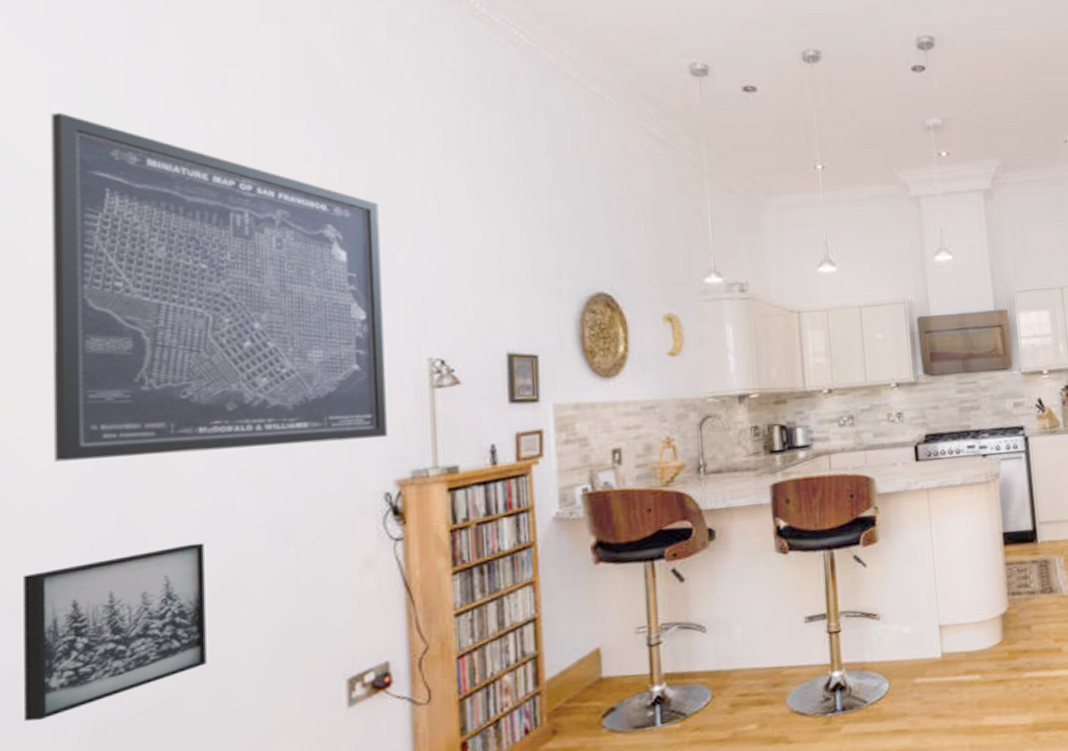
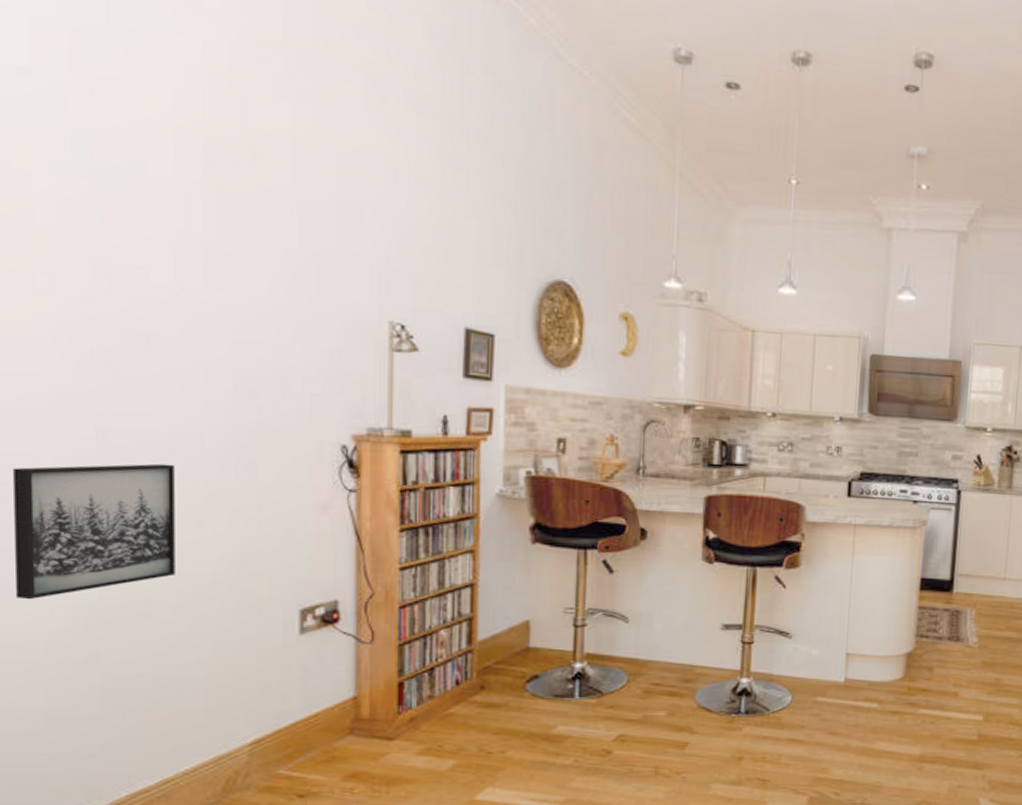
wall art: present [50,113,387,462] -> none [31,10,349,391]

